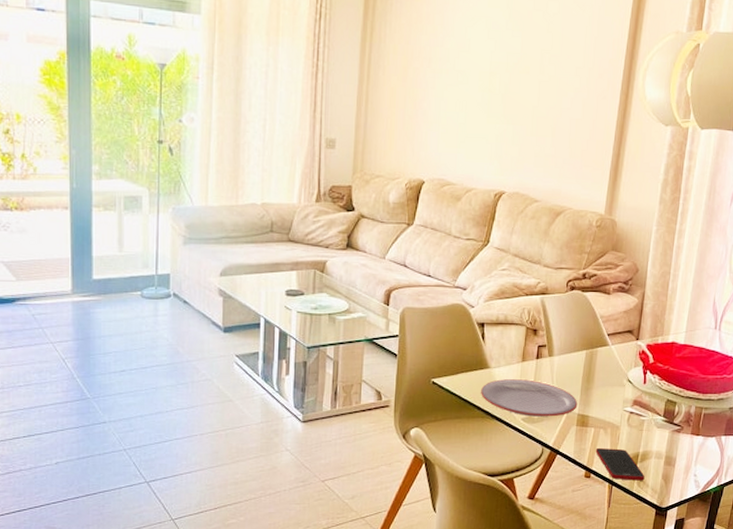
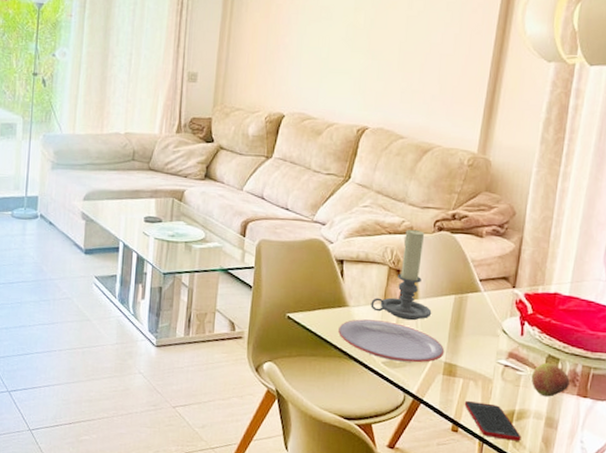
candle holder: none [510,289,566,377] -> present [370,229,432,321]
apple: none [652,406,685,438] -> present [531,362,570,397]

